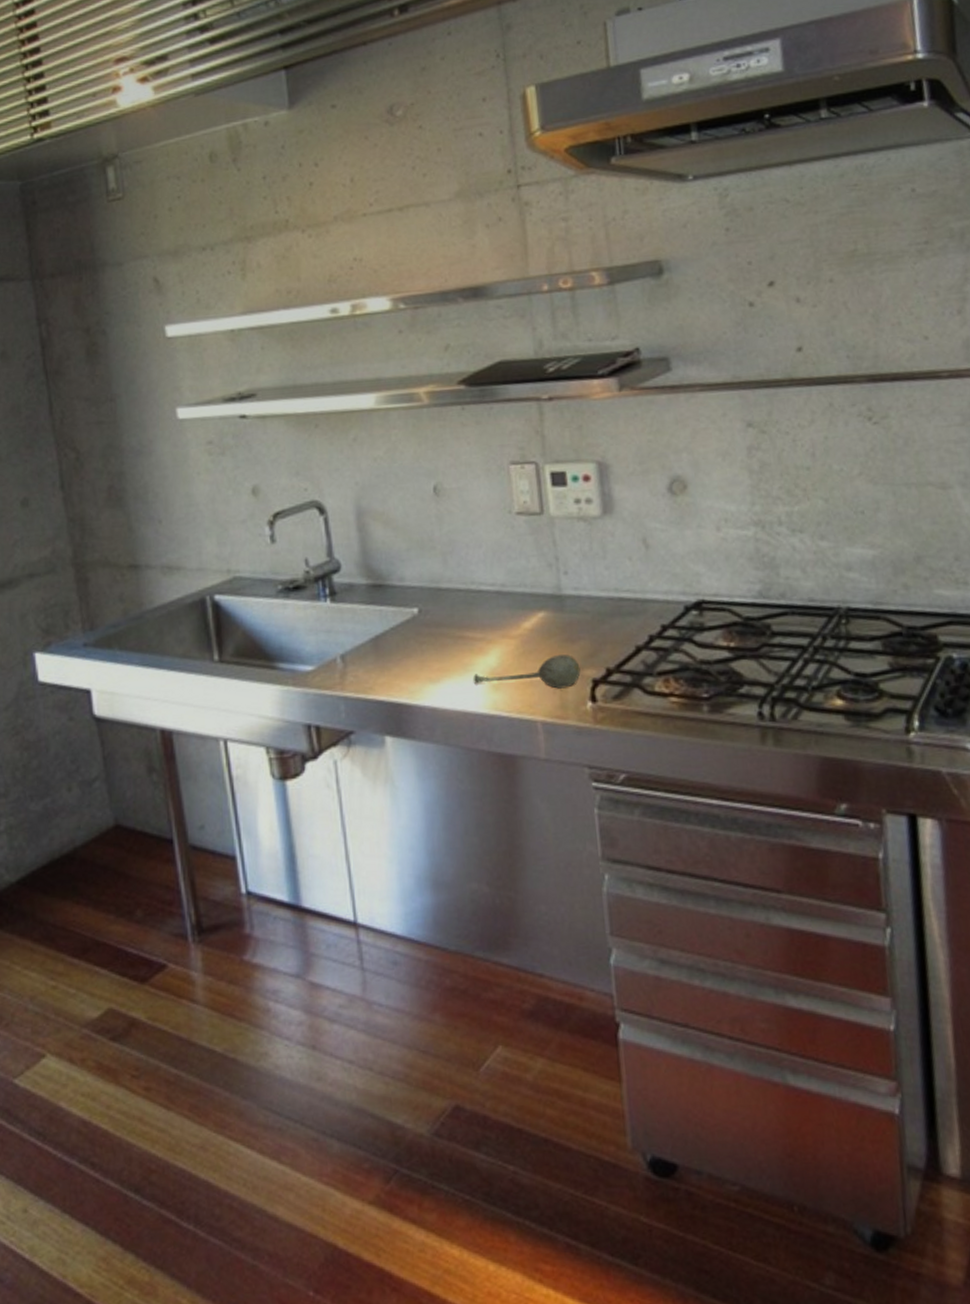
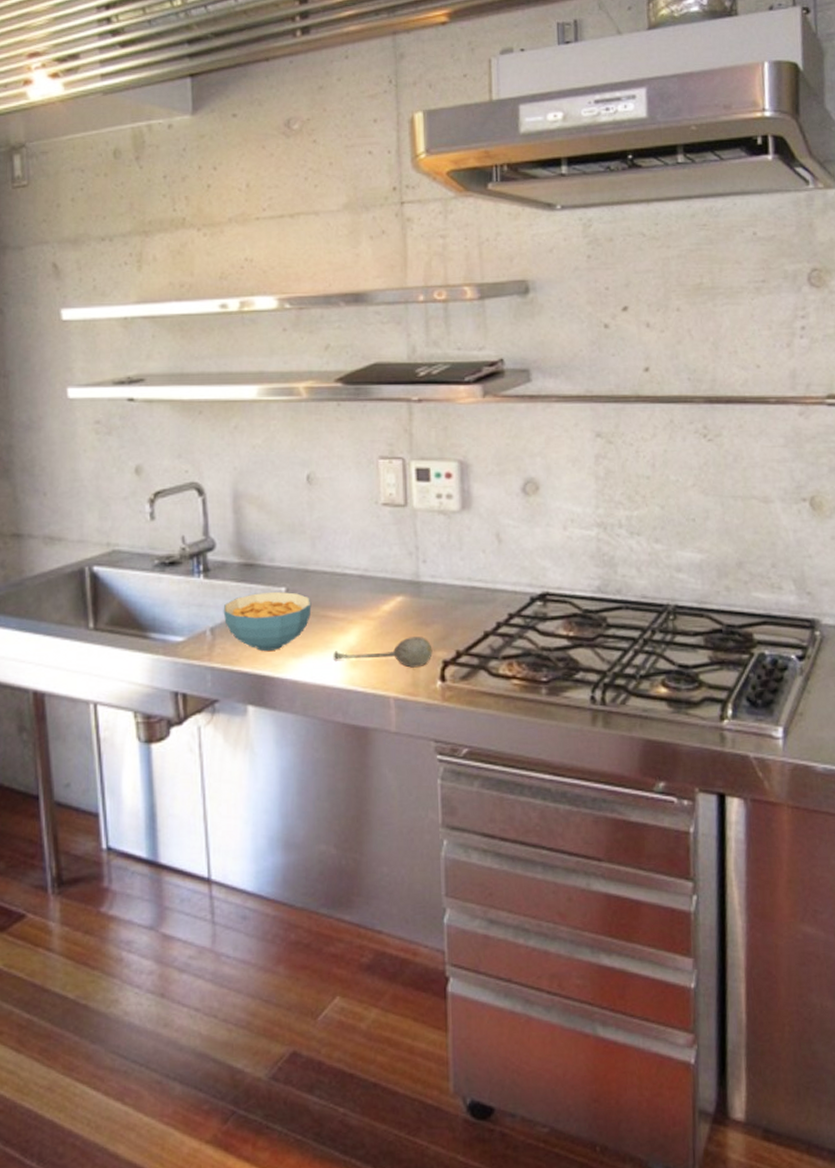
cereal bowl: none [353,612,447,677] -> present [223,591,312,651]

